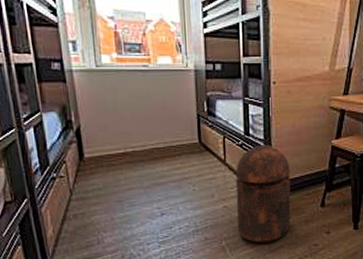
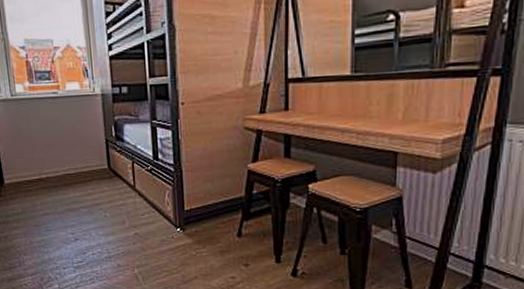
trash can: present [235,145,291,245] -> none [145,170,205,274]

